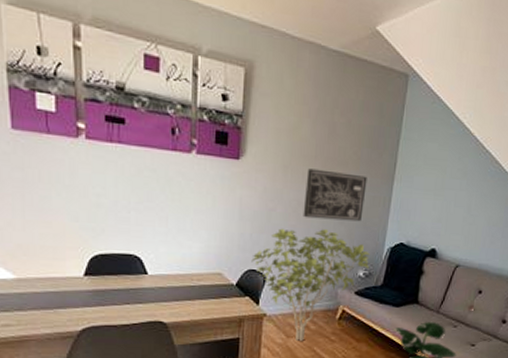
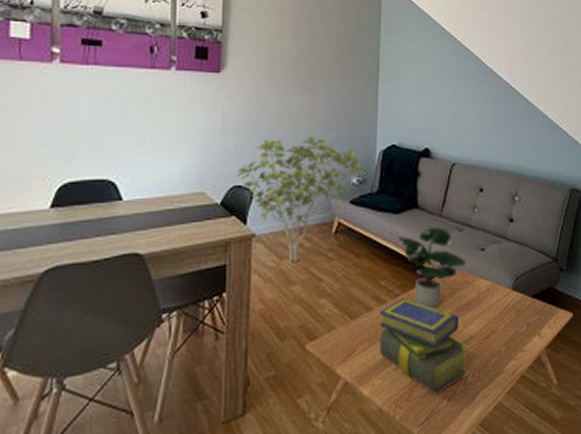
wall art: present [303,168,367,222] -> none [288,77,352,127]

